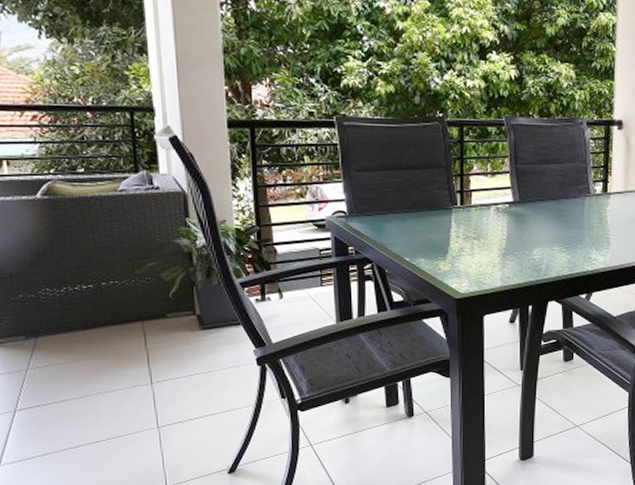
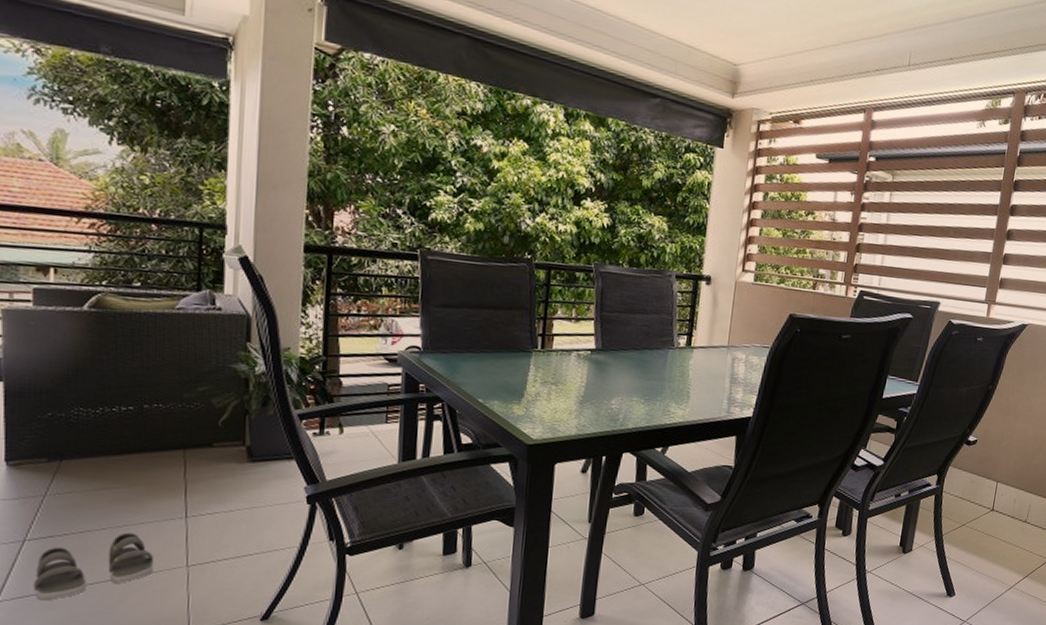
sandal: none [28,399,129,463] -> present [33,532,154,601]

